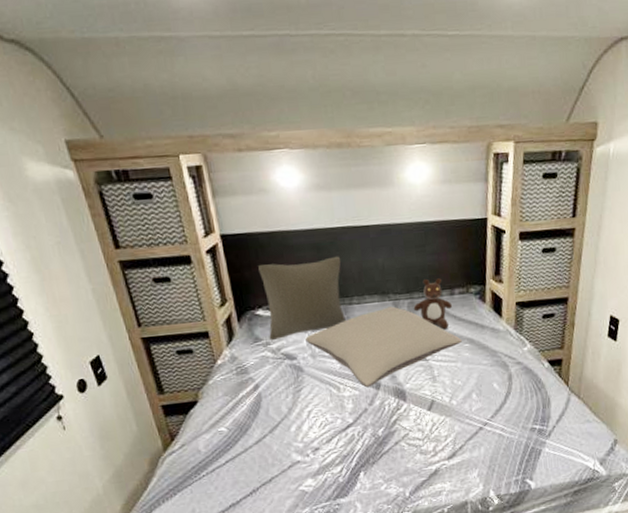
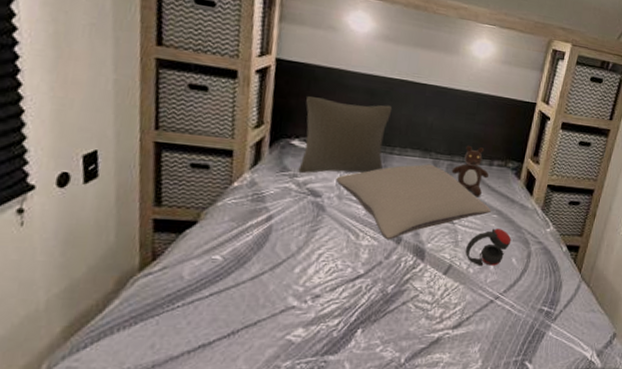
headphones: none [444,356,489,397] -> present [465,228,512,267]

